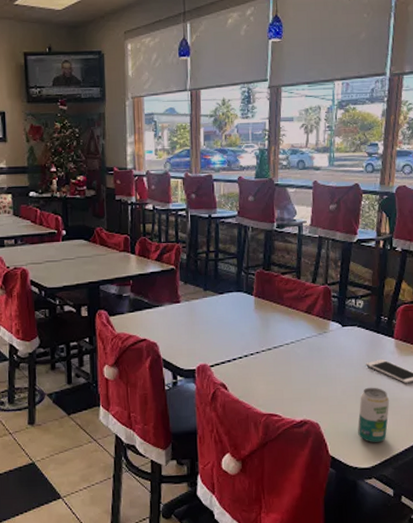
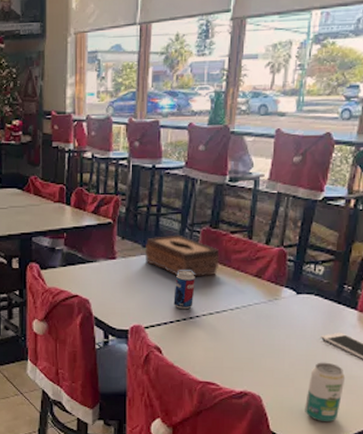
tissue box: none [206,277,274,316] -> present [144,234,220,277]
beverage can: none [235,310,254,347] -> present [173,270,195,310]

